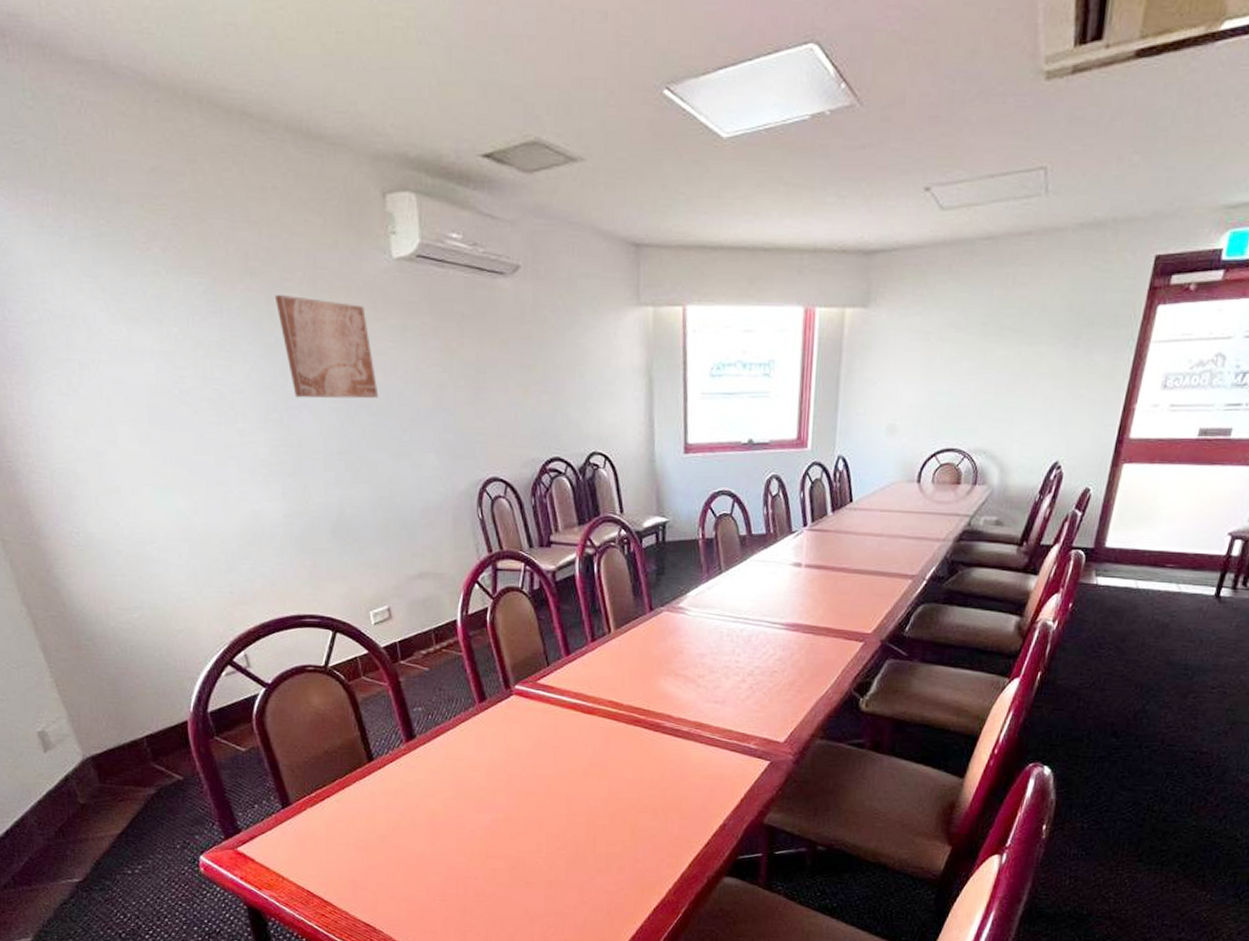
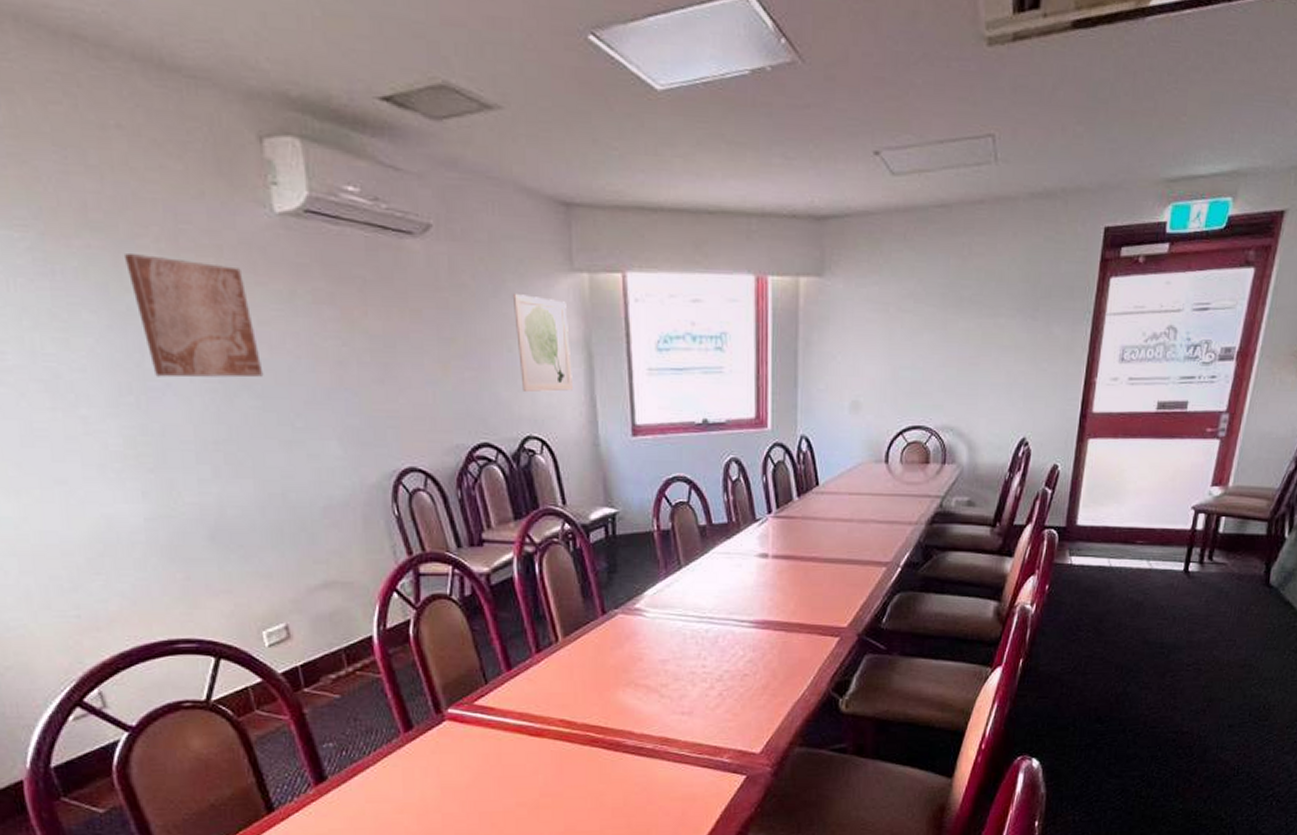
wall art: none [586,326,634,414] -> present [512,294,572,393]

